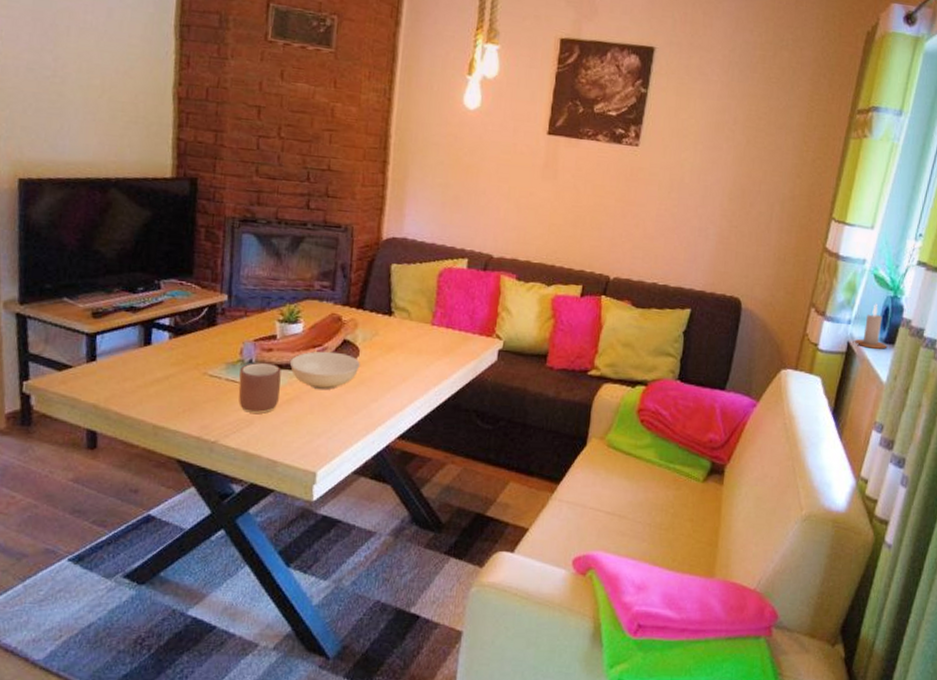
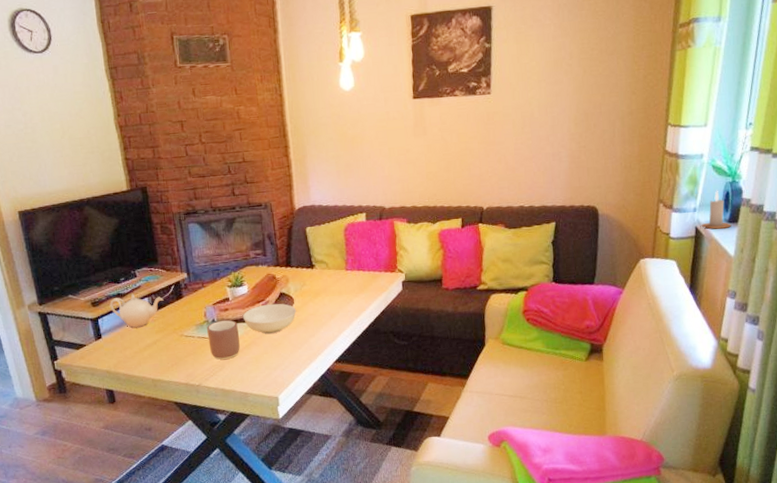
teapot: none [116,309,191,354] -> present [110,293,164,328]

